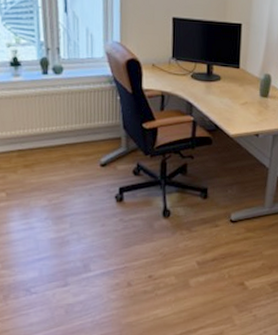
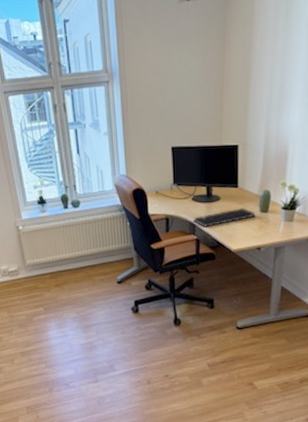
computer keyboard: none [191,90,256,109] -> present [193,208,256,228]

